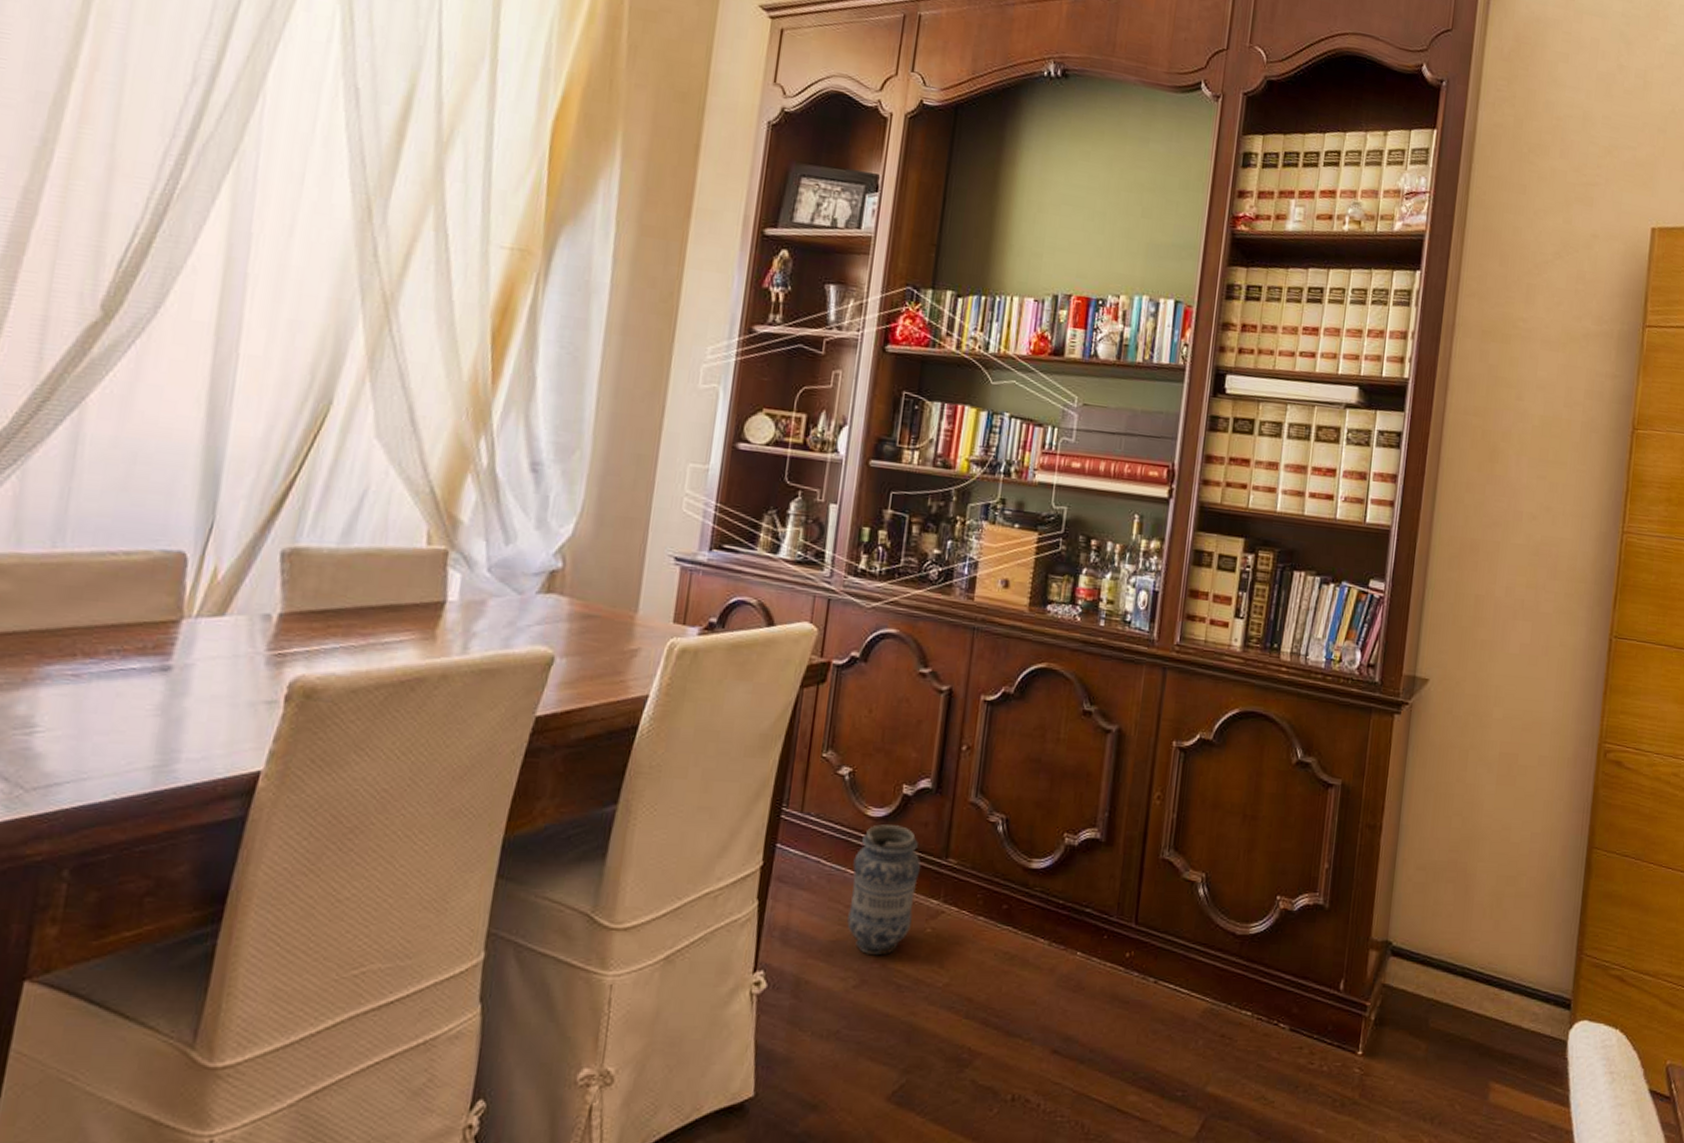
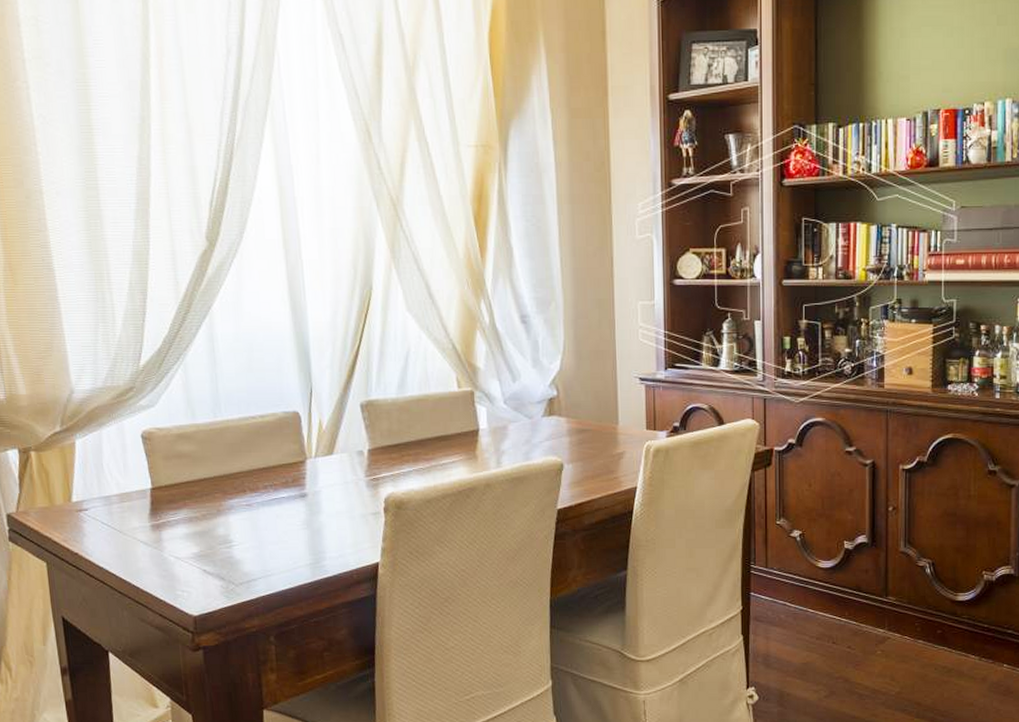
vase: present [847,824,921,956] -> none [812,573,867,673]

